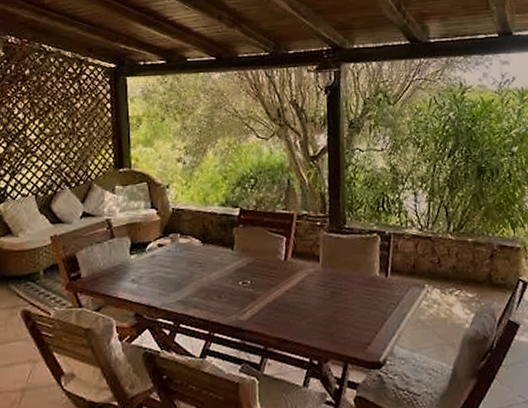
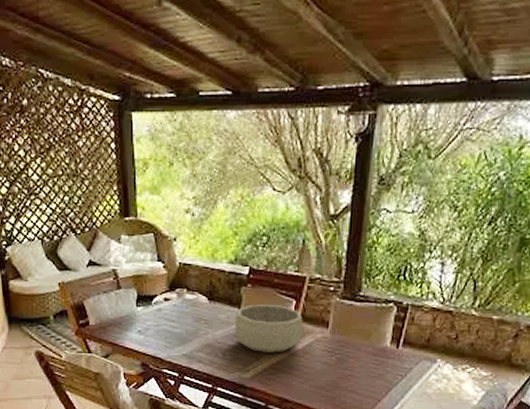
decorative bowl: none [228,242,296,292] -> present [234,304,304,353]

